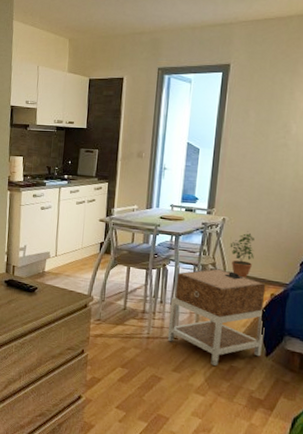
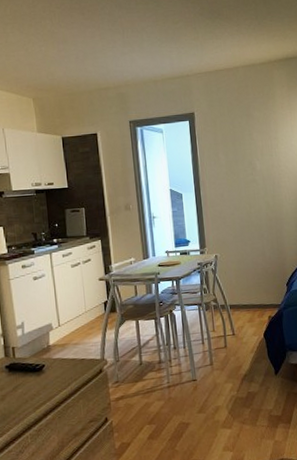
nightstand: present [167,269,266,366] -> none [183,303,271,397]
potted plant: present [229,231,255,278] -> none [225,263,248,307]

